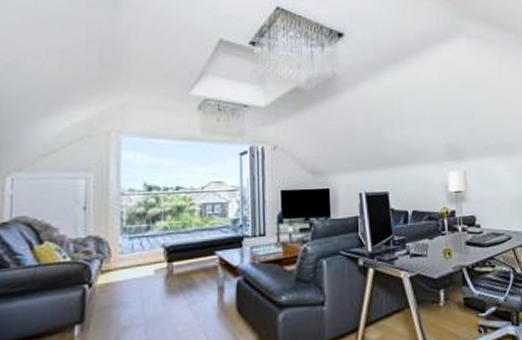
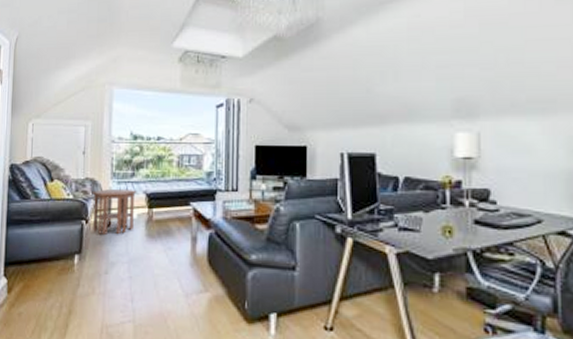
side table: none [96,243,153,298] -> present [91,188,137,235]

